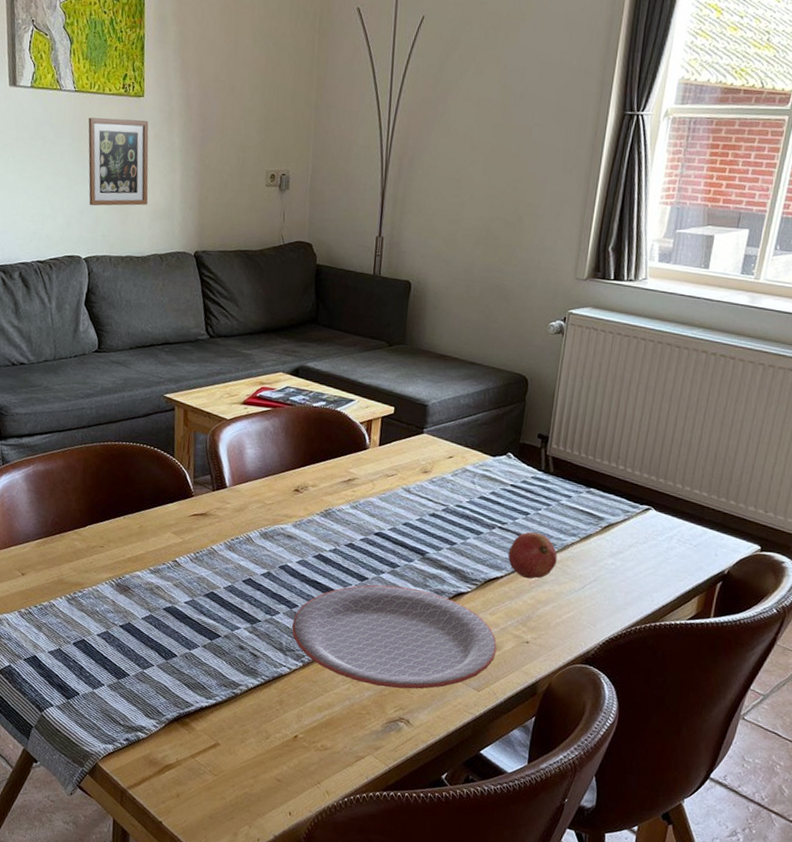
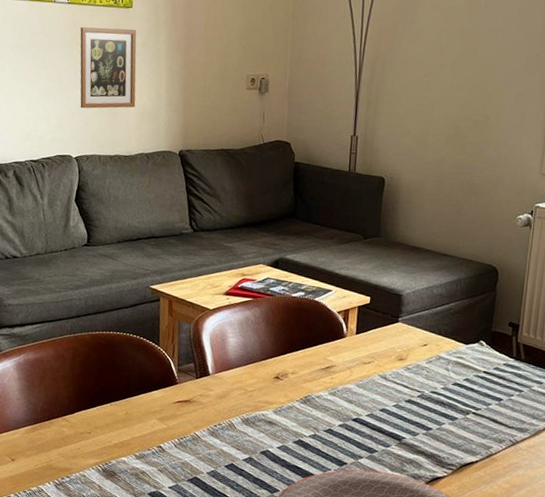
fruit: present [507,532,558,579] -> none [482,417,531,464]

